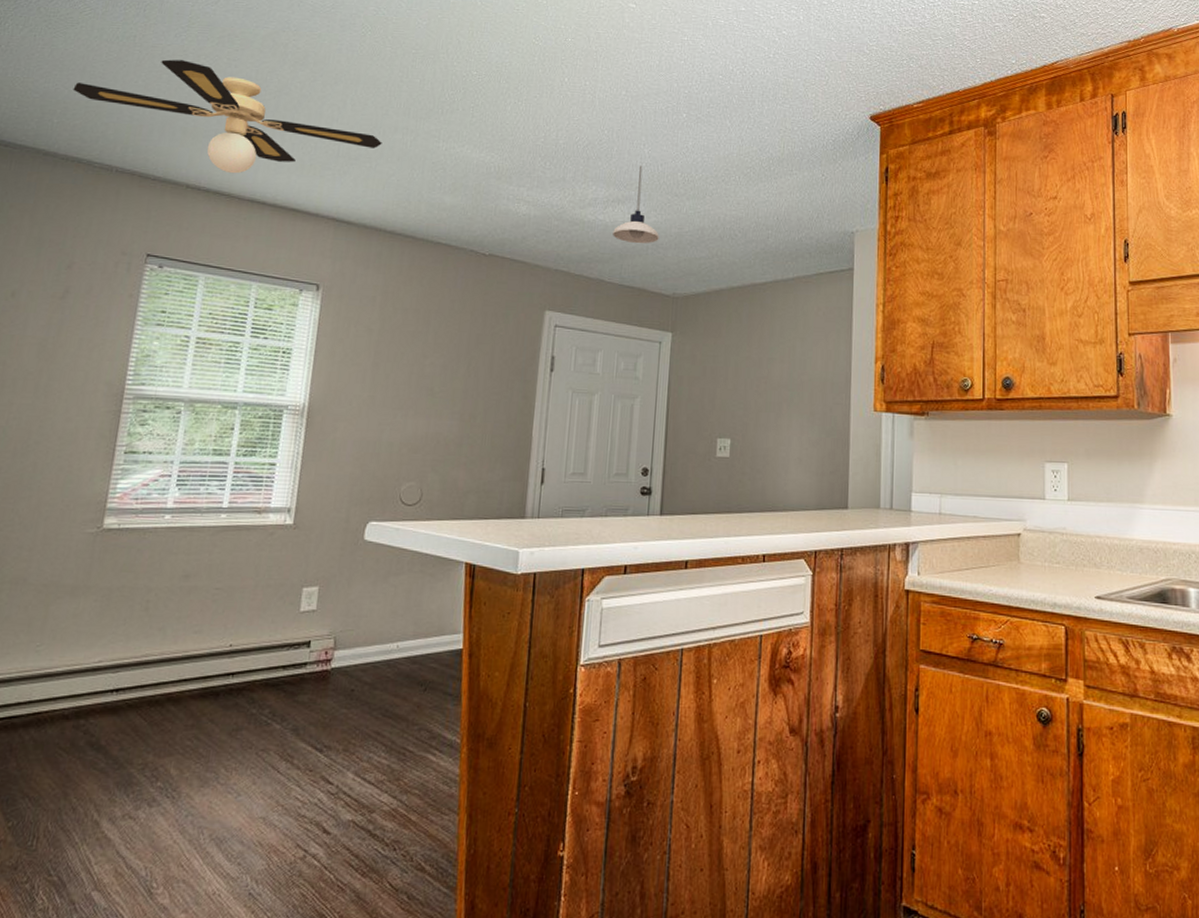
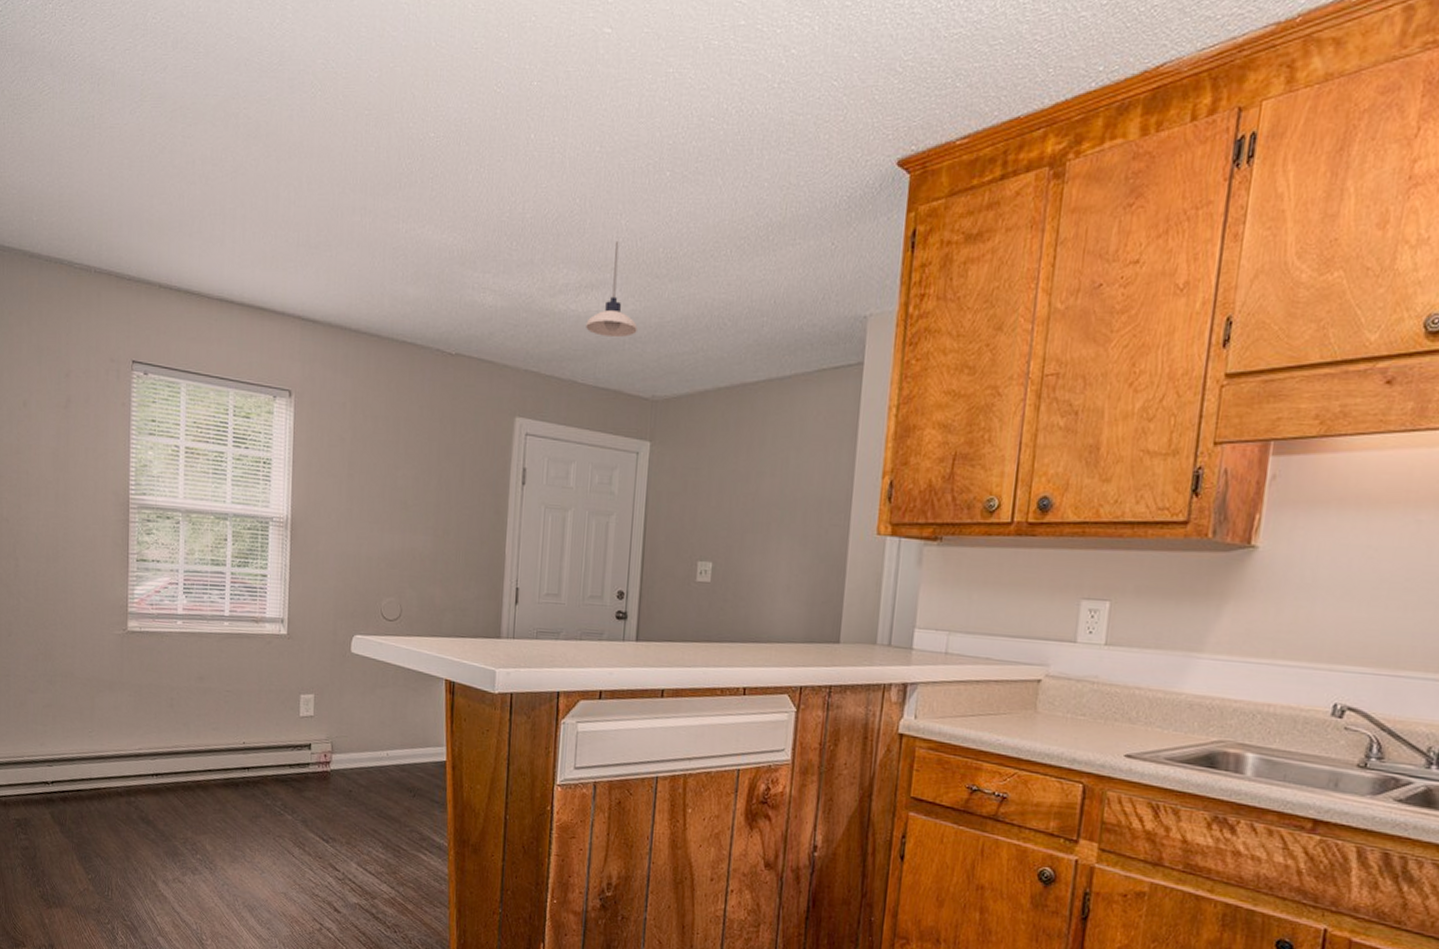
ceiling fan: present [73,59,382,174] -> none [45,141,341,270]

